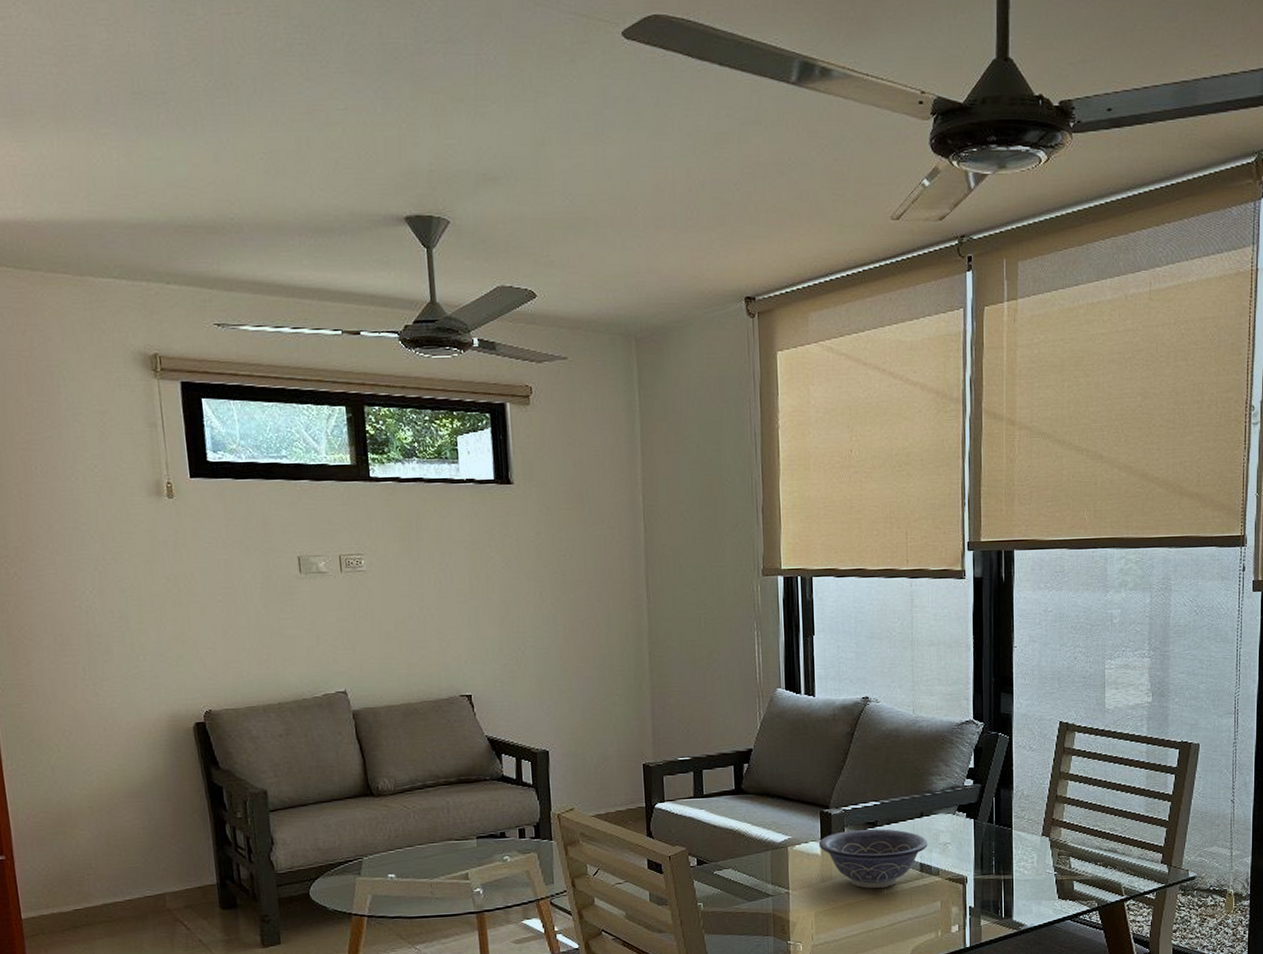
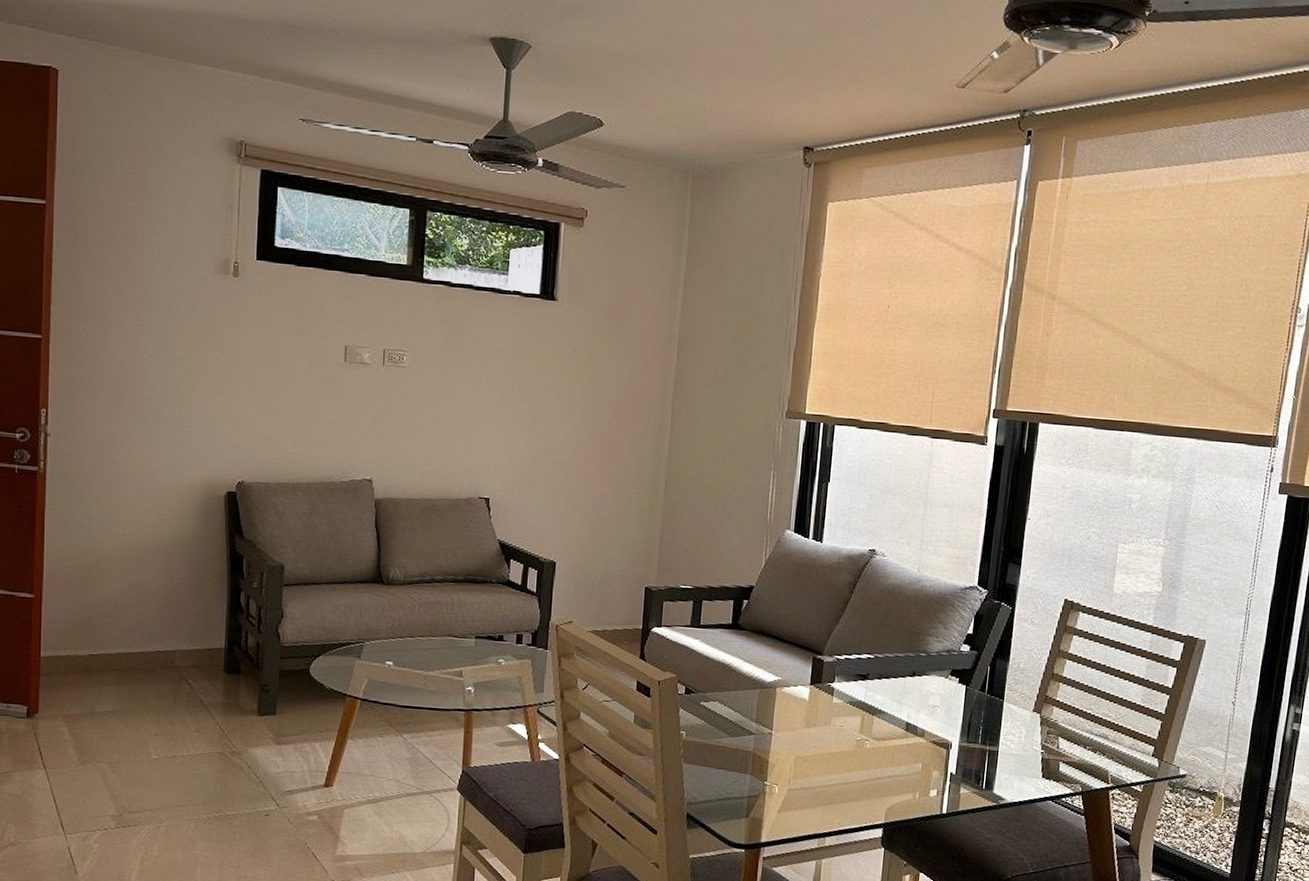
decorative bowl: present [818,828,928,889] -> none [807,679,917,742]

